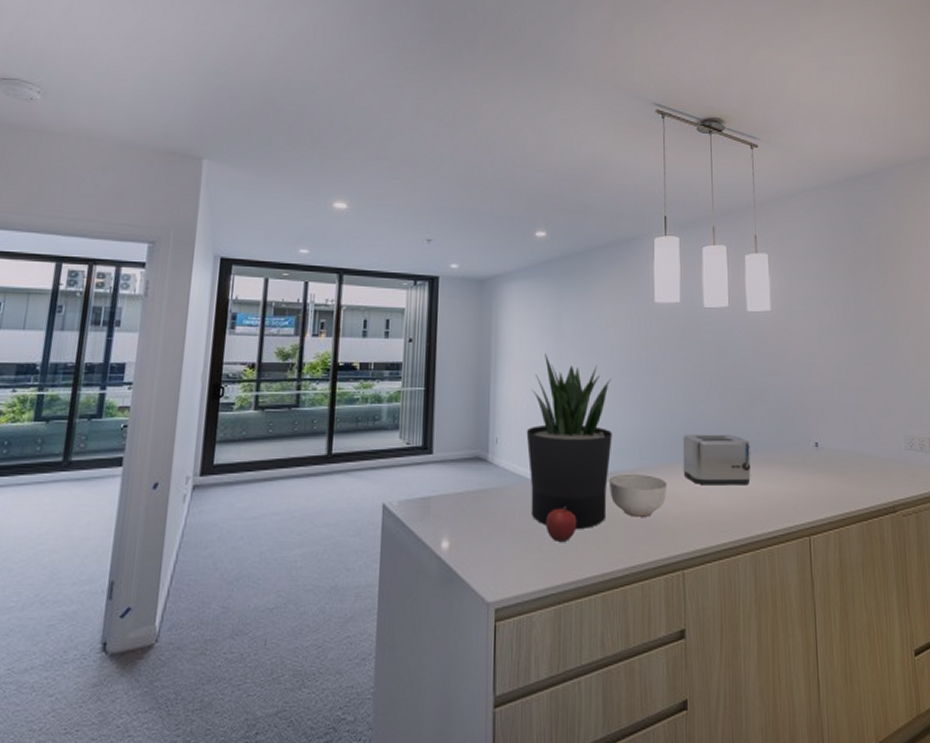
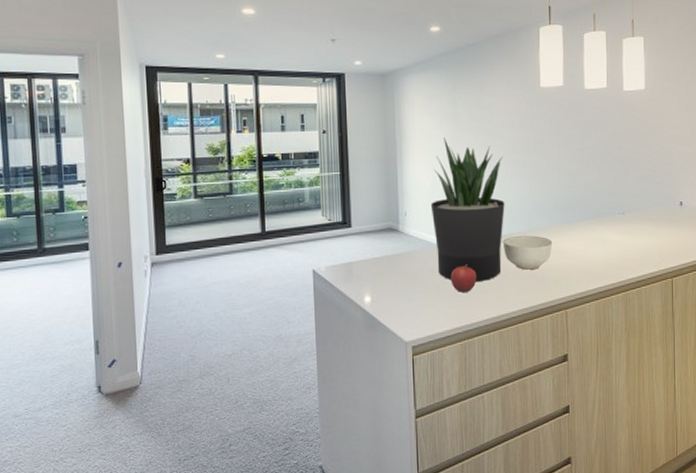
toaster: present [682,434,751,486] -> none [565,199,625,242]

